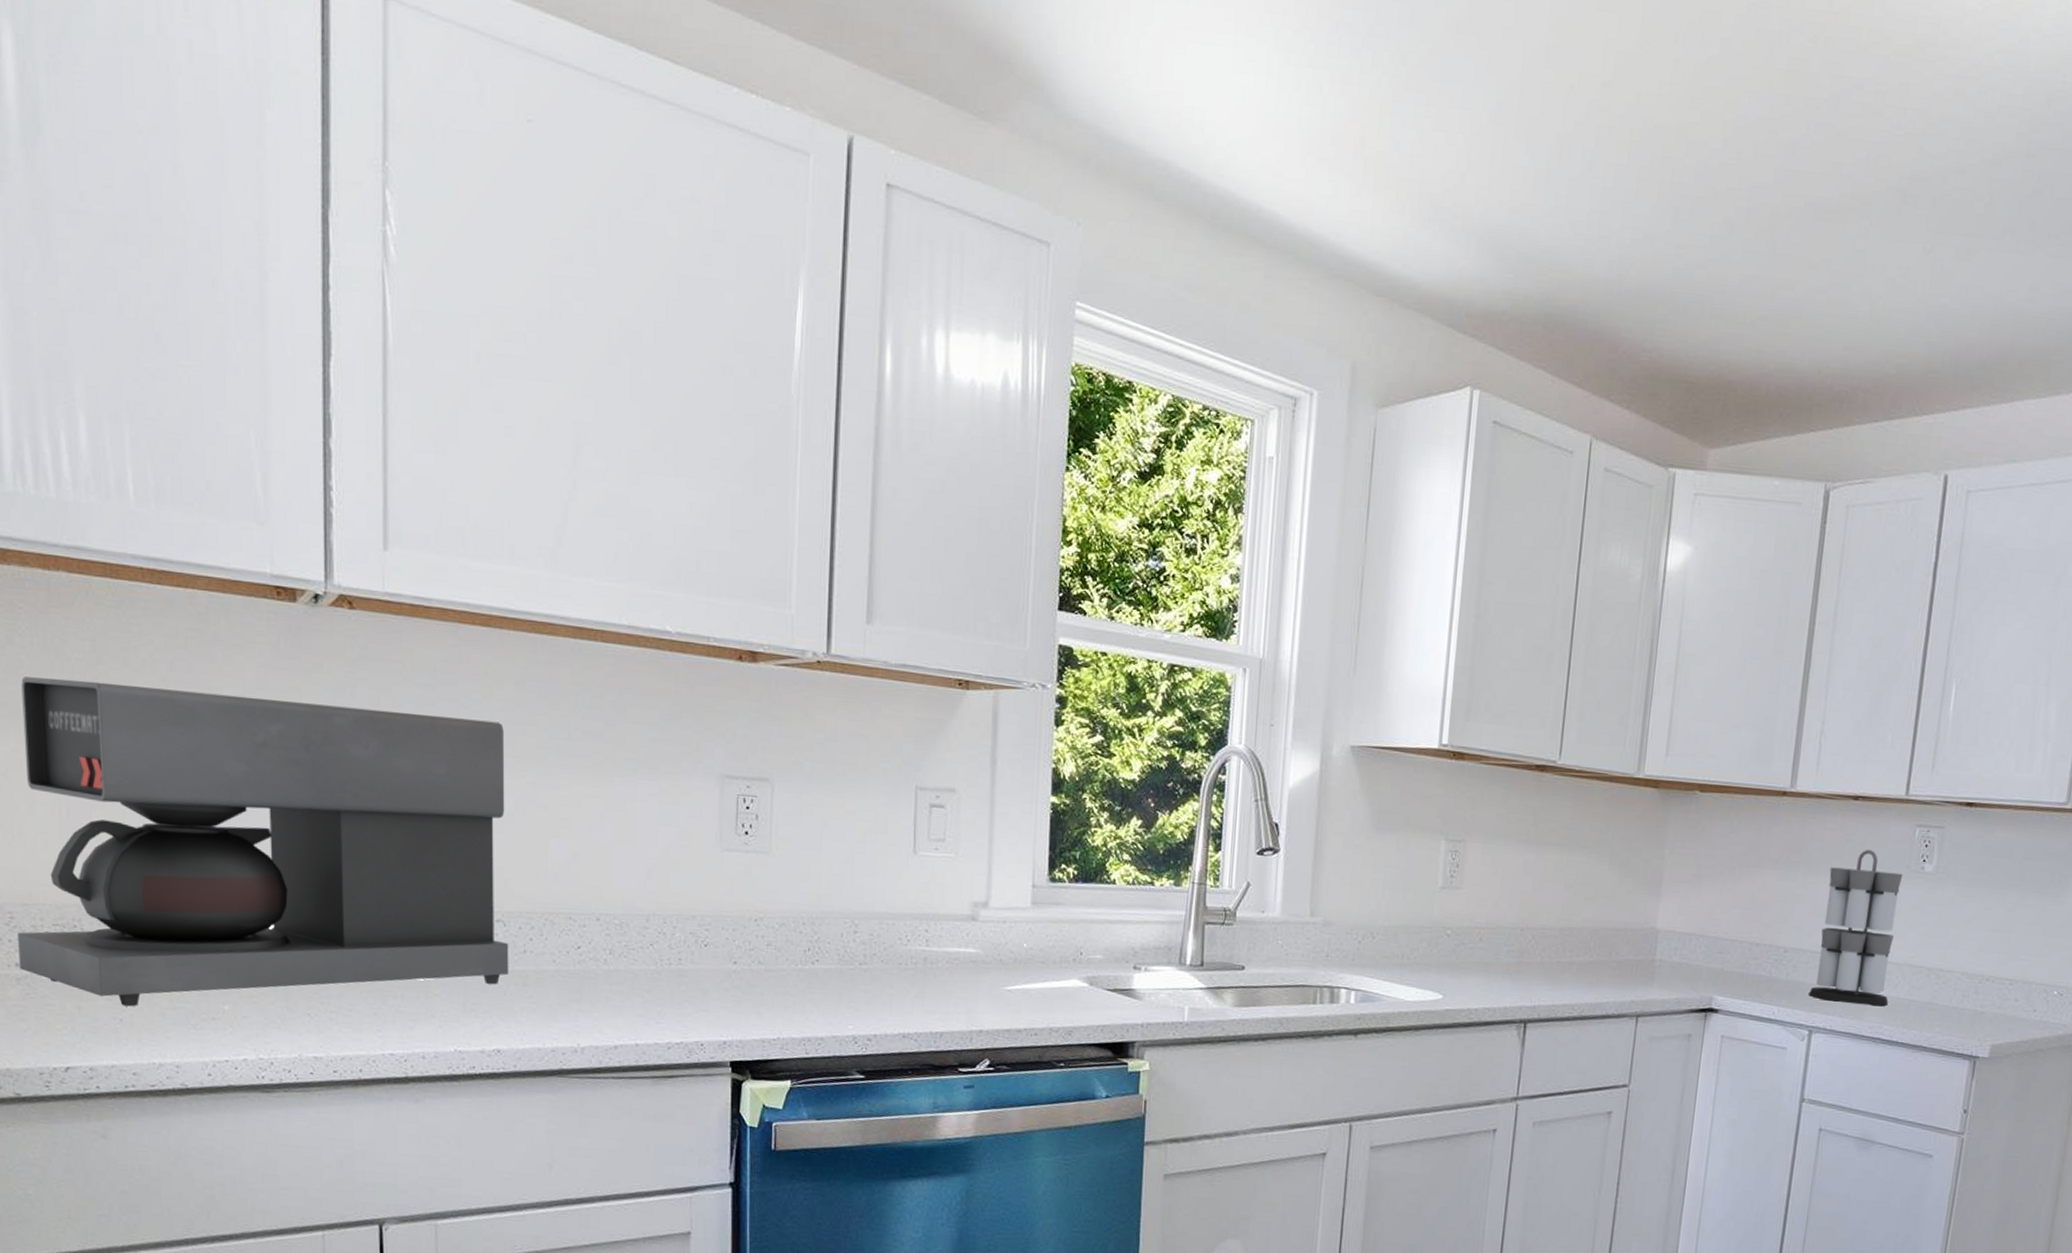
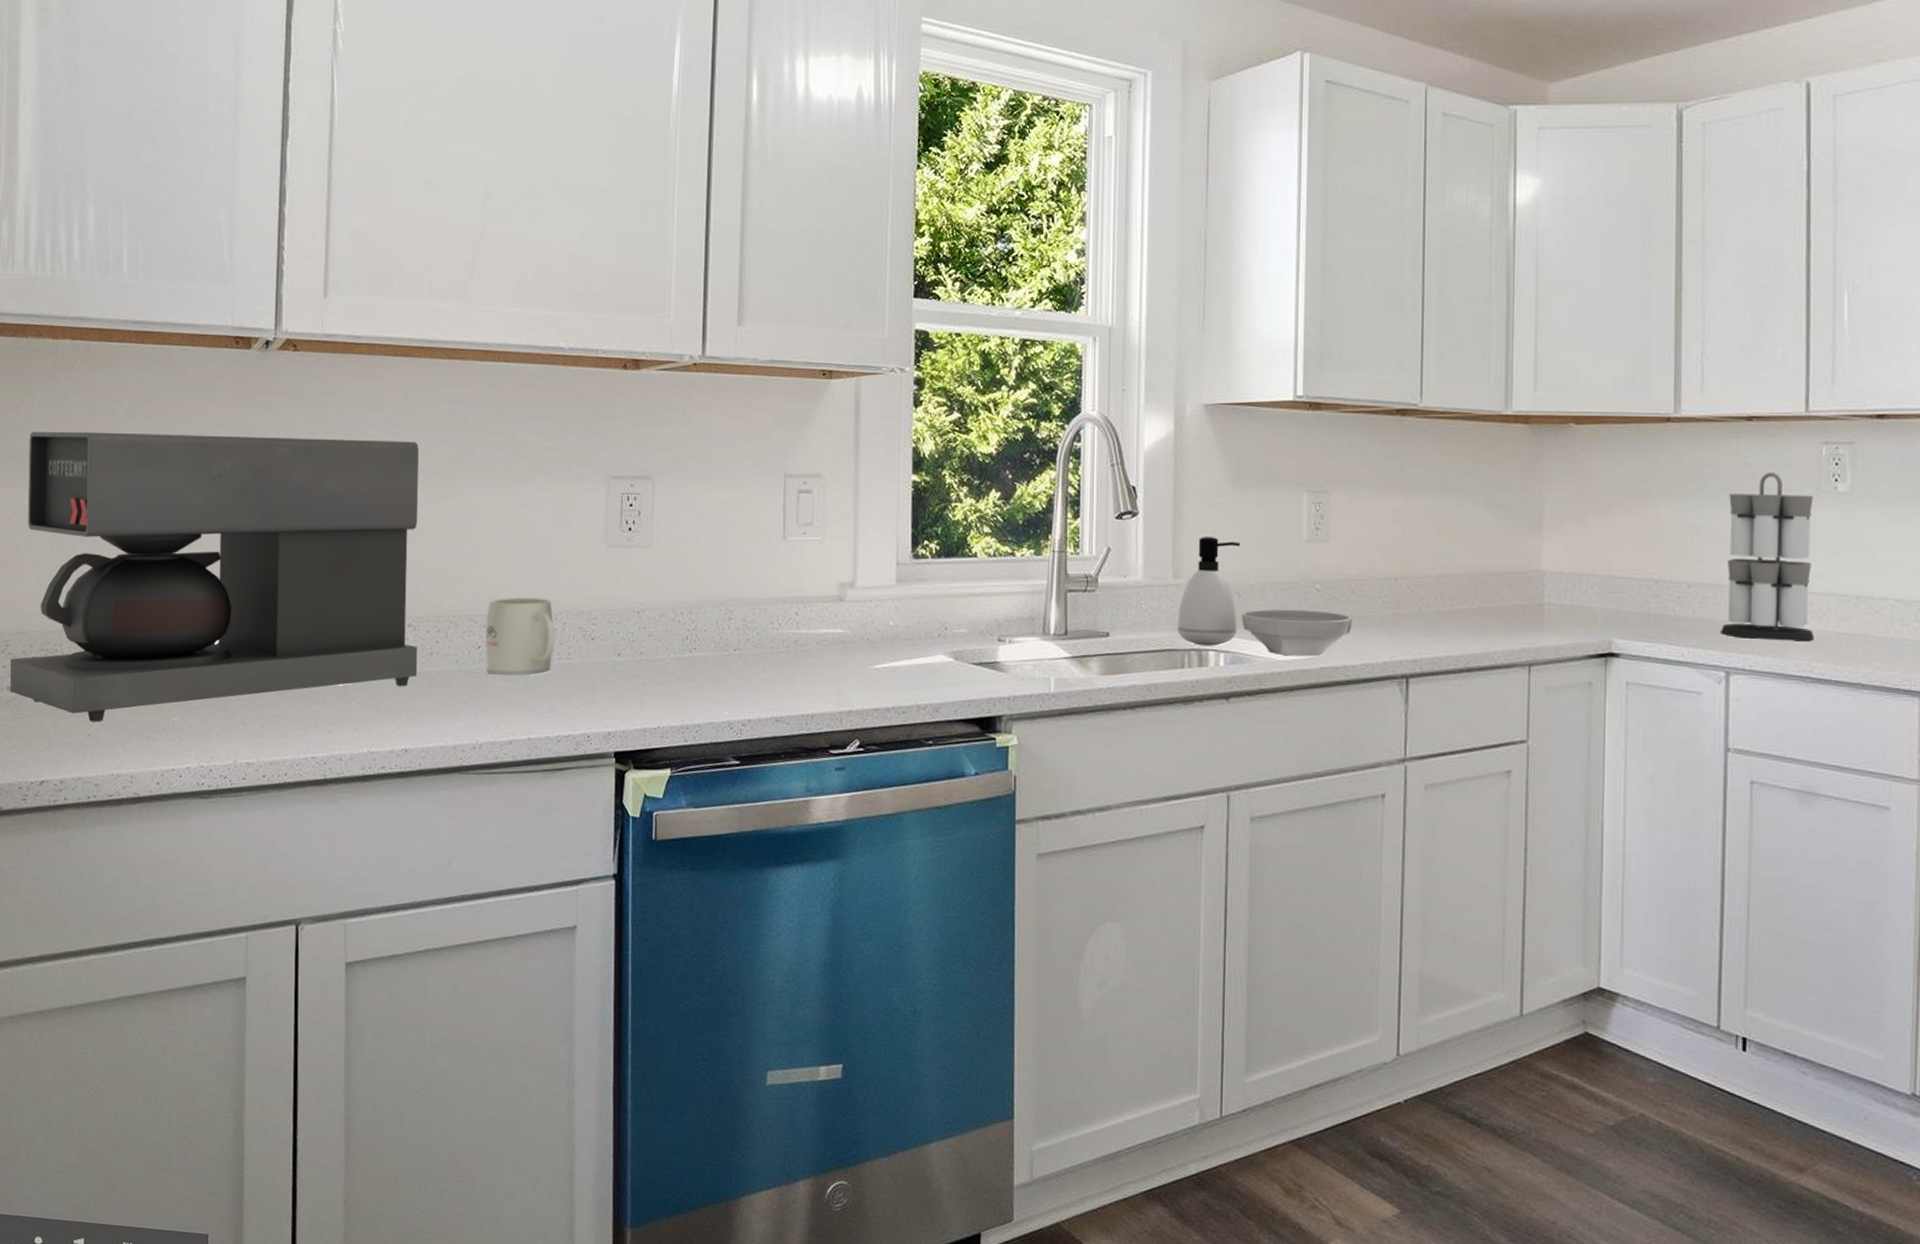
mug: none [586,897,665,980] -> present [485,597,556,676]
soap dispenser: none [1311,877,1378,985] -> present [1177,537,1241,646]
bowl: none [1373,951,1479,999] -> present [1241,609,1353,657]

